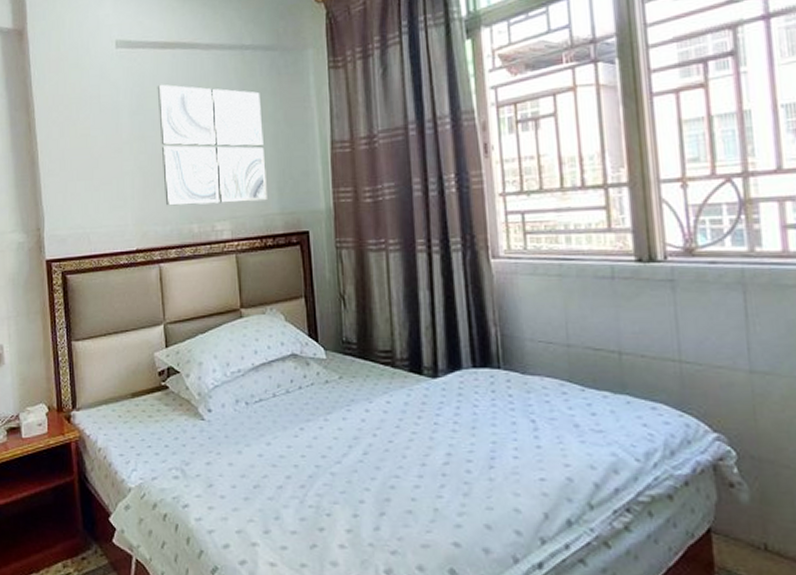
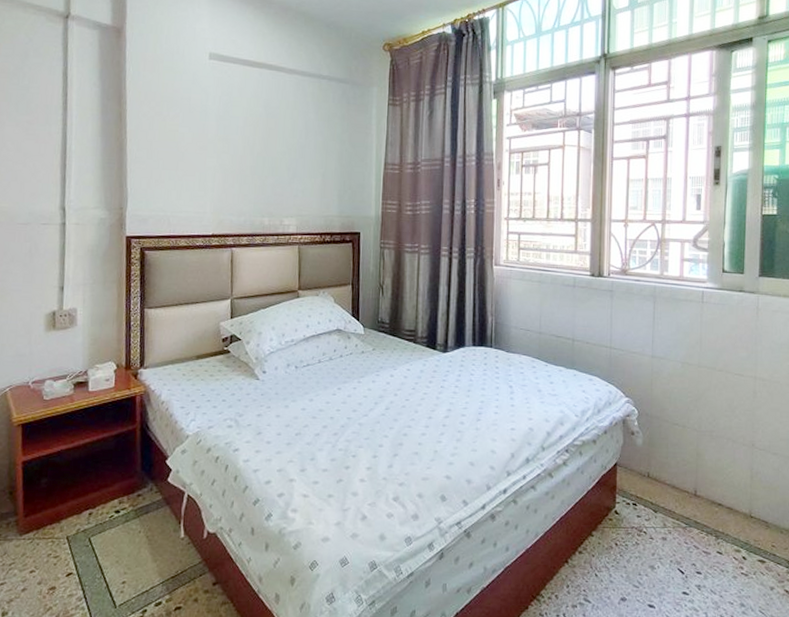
wall art: present [157,84,267,206] -> none [241,96,331,205]

